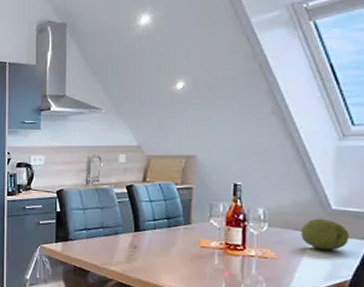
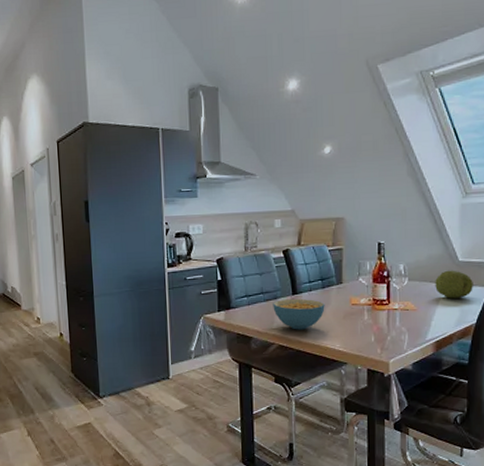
cereal bowl: none [113,235,170,269] -> present [273,298,325,330]

